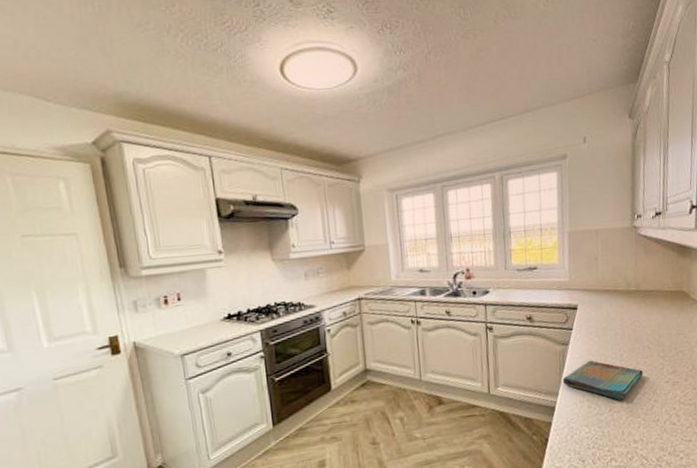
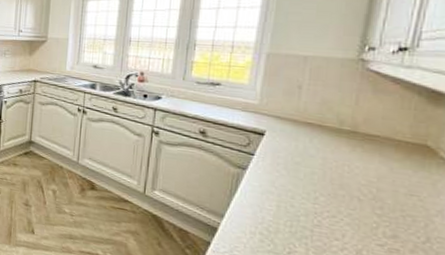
dish towel: present [563,360,643,400] -> none [232,192,345,247]

